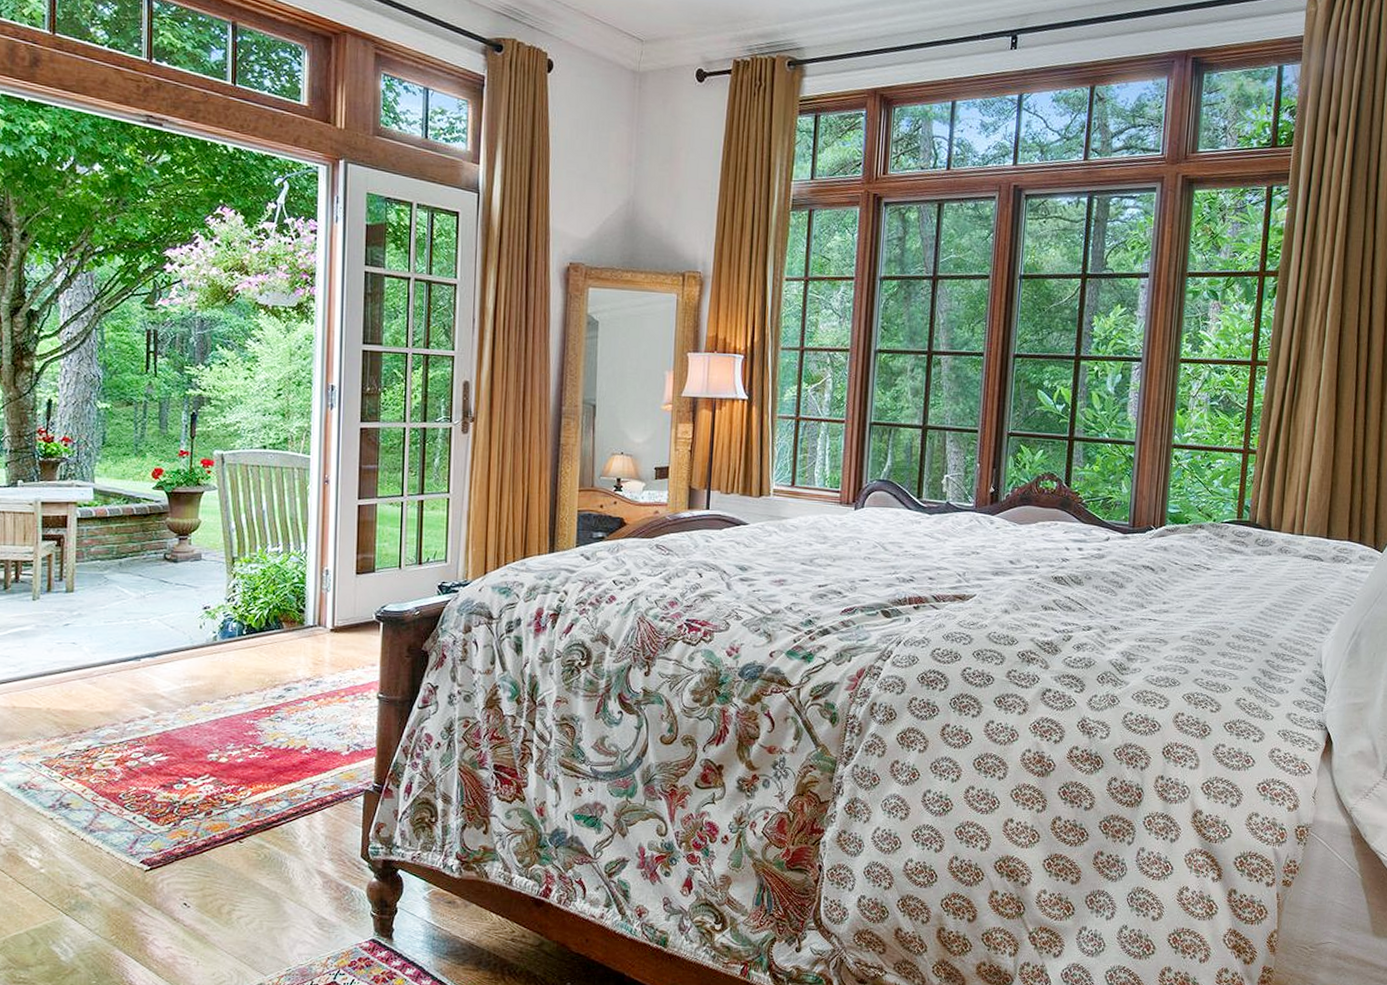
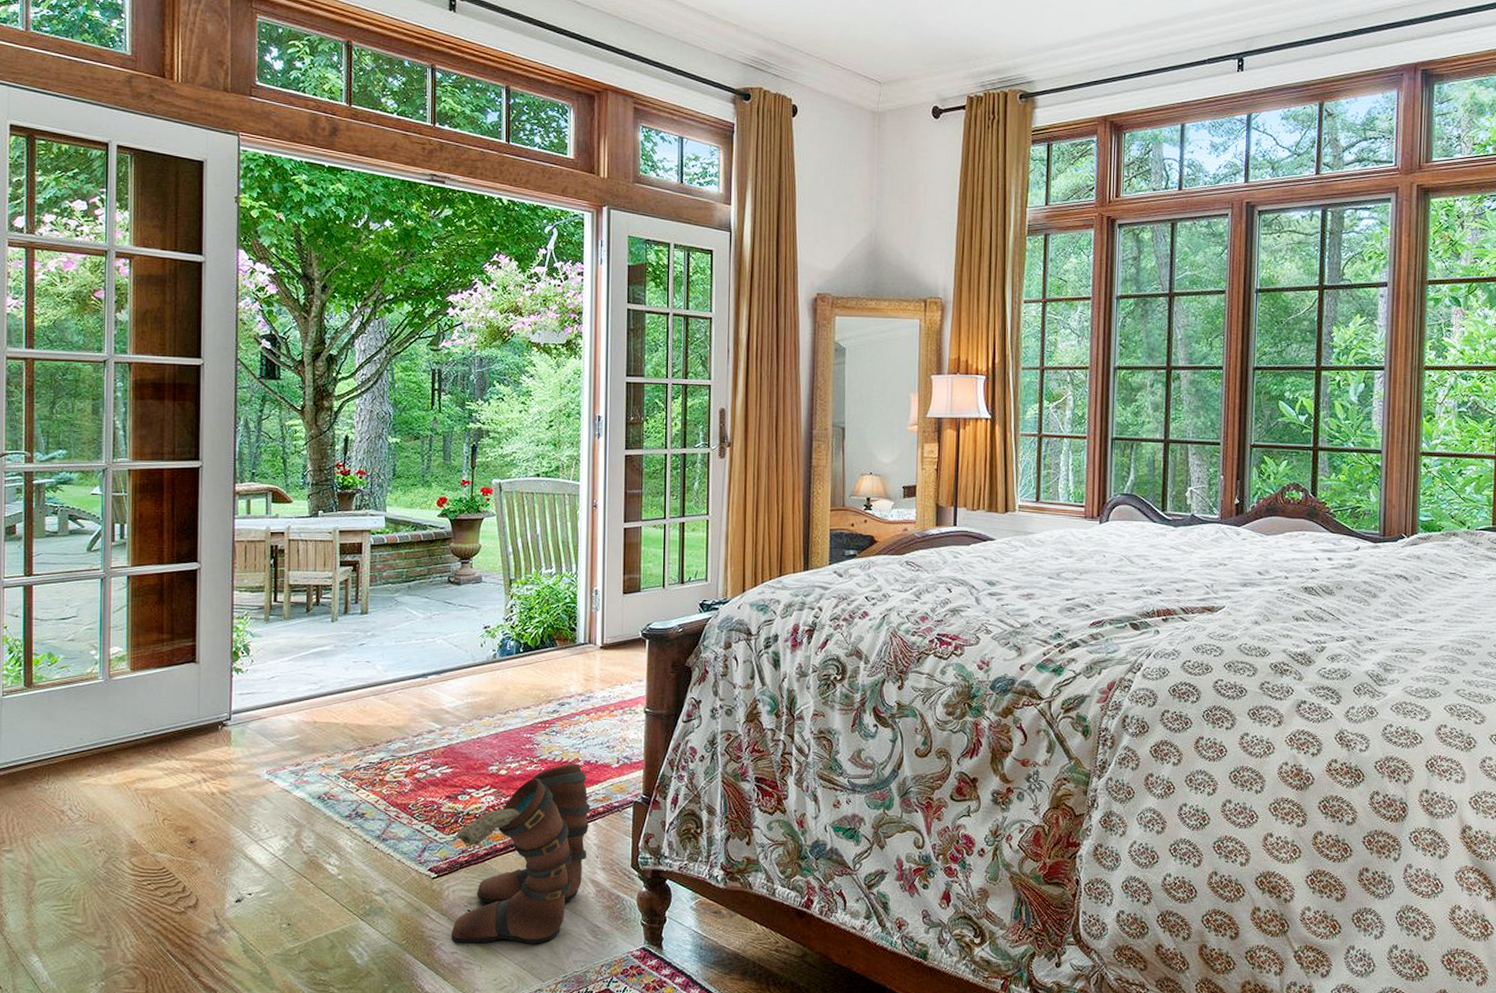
boots: none [165,750,318,938] -> present [451,763,591,944]

